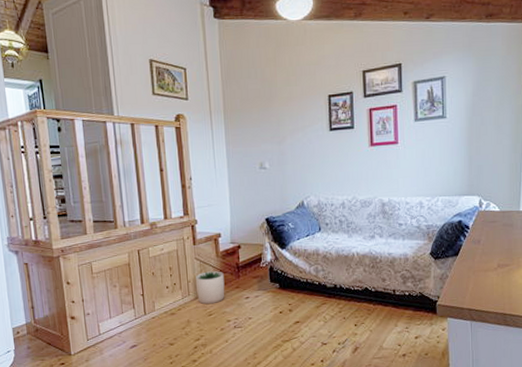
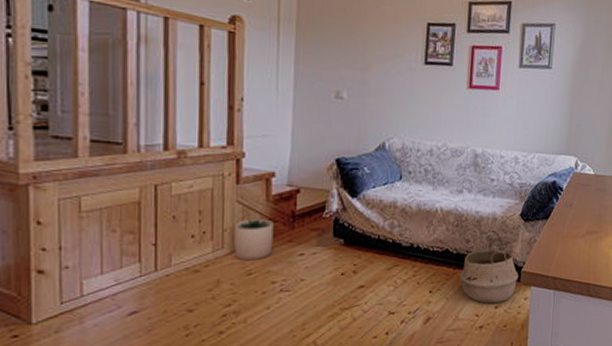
woven basket: none [380,277,435,334] -> present [459,239,519,304]

